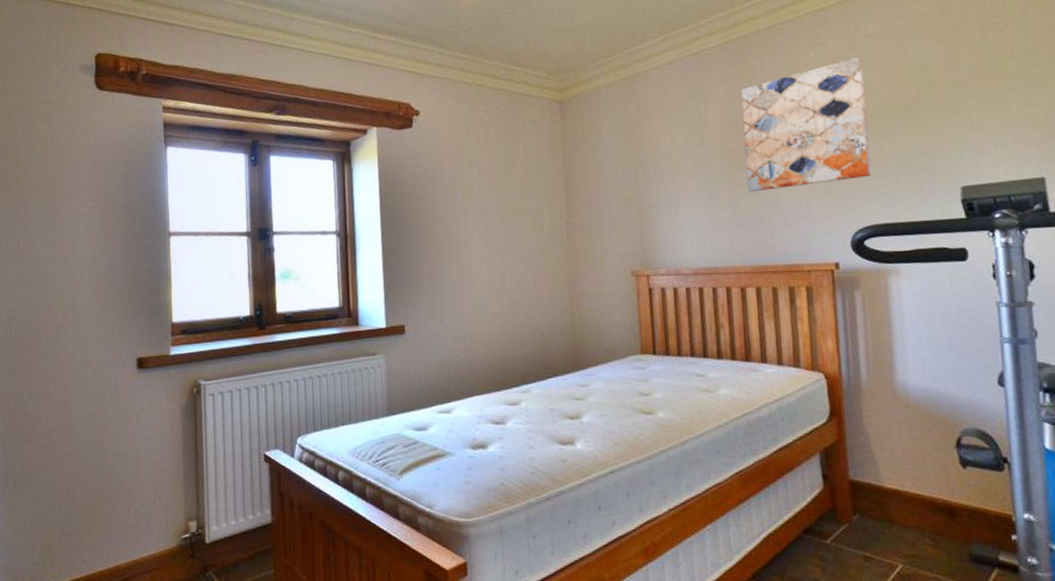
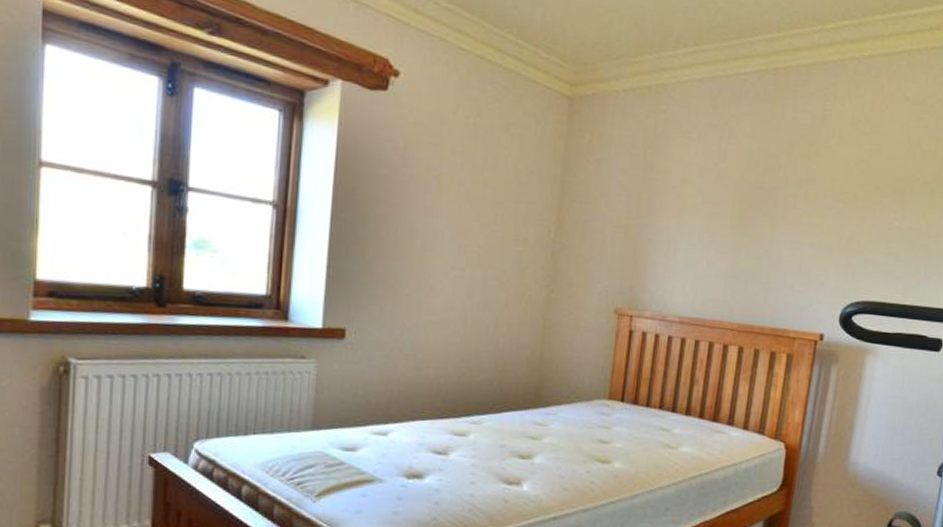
wall art: present [740,56,871,192] -> none [753,118,894,251]

